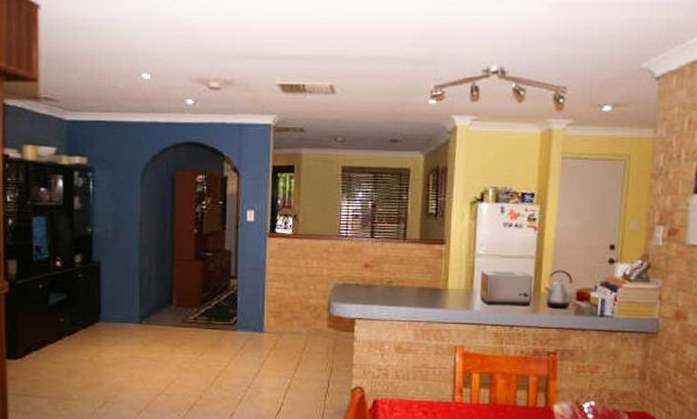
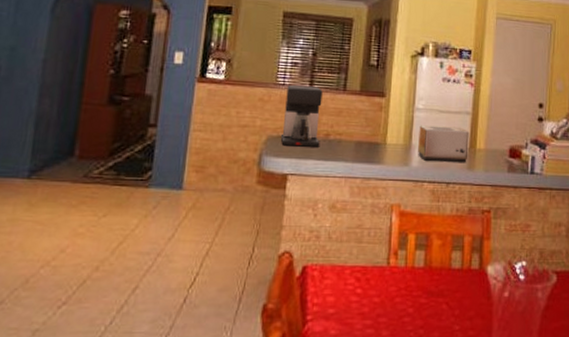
coffee maker: none [346,237,384,294] -> present [280,85,323,147]
kettle: present [543,269,574,309] -> none [478,126,507,166]

